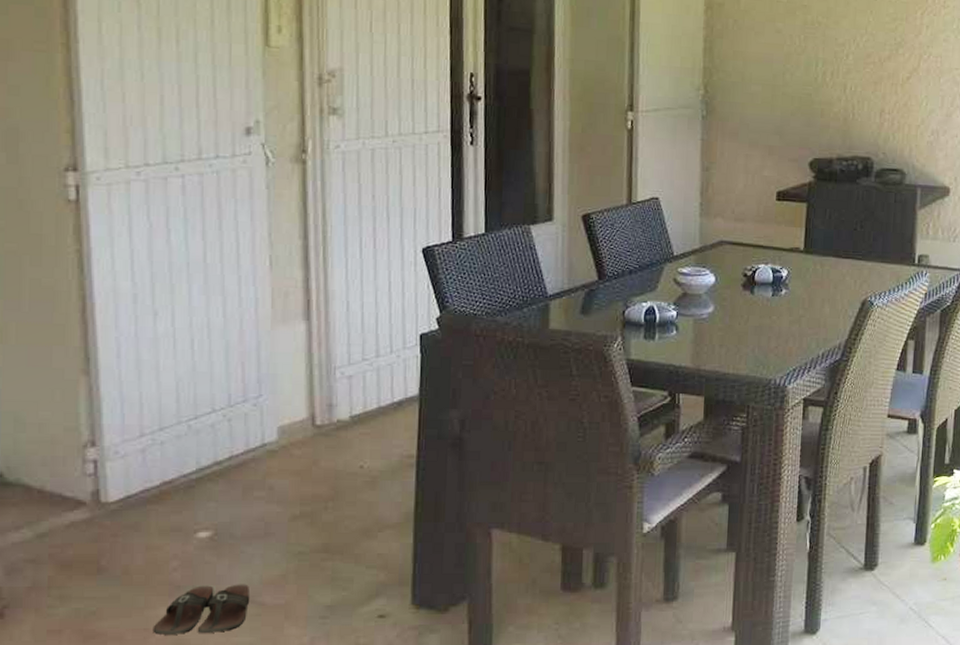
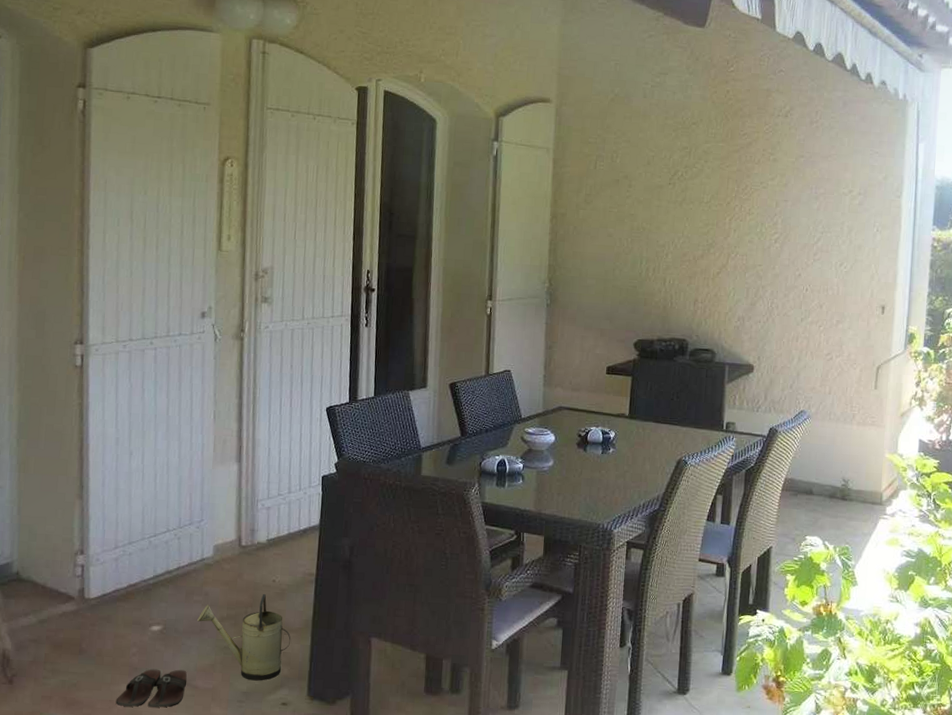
watering can: none [260,483,388,591] -> present [197,593,291,681]

